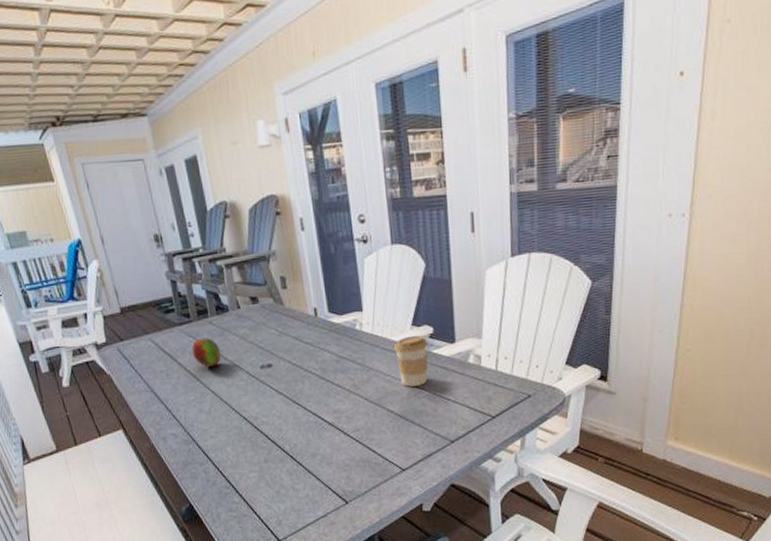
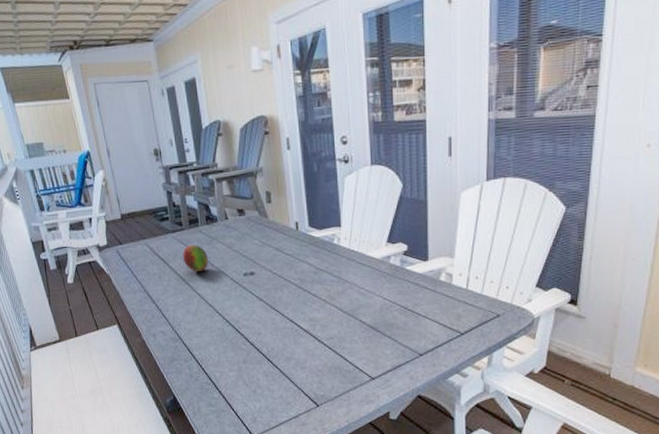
coffee cup: present [394,335,429,387] -> none [369,251,402,300]

